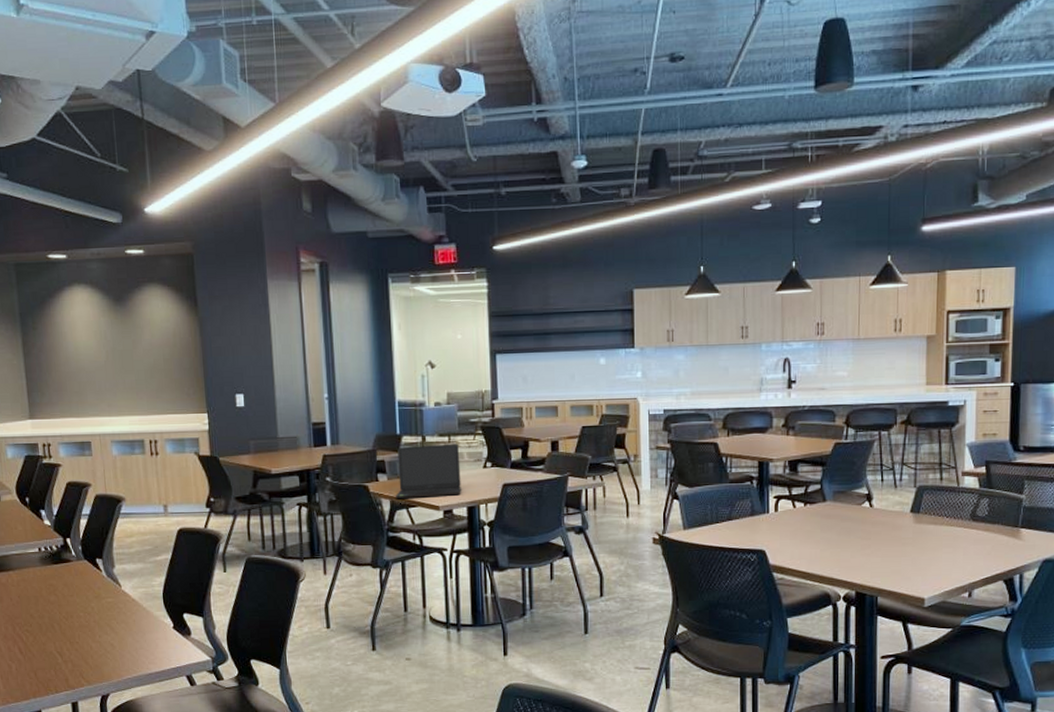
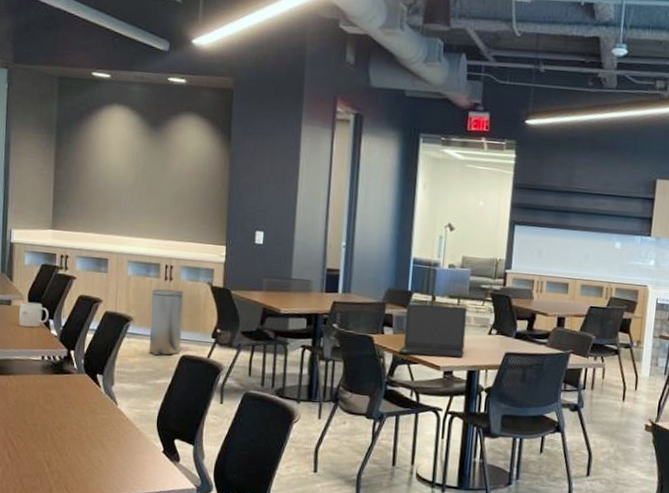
mug: none [9,495,40,521] -> present [19,302,49,328]
pedal bin: none [140,464,177,532] -> present [148,288,184,356]

